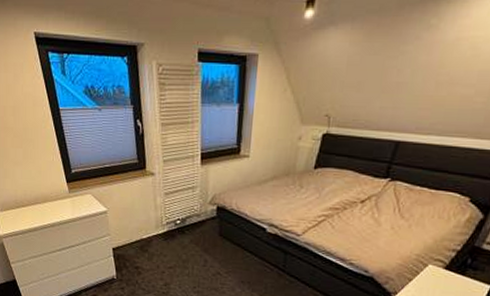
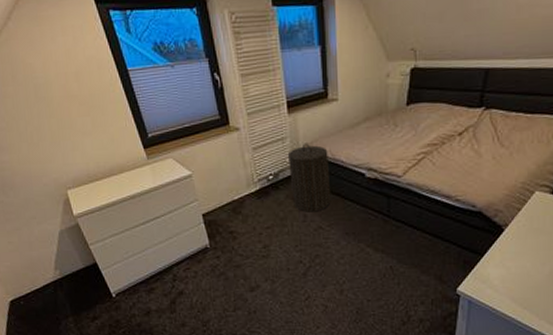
laundry hamper: none [196,194,234,259] -> present [287,143,331,212]

